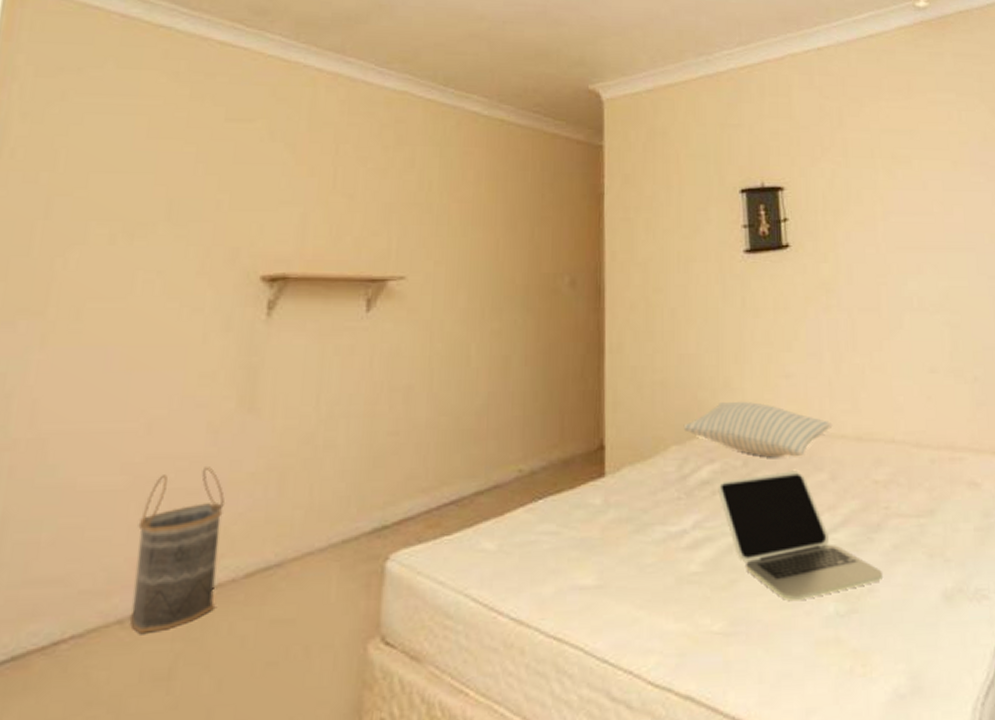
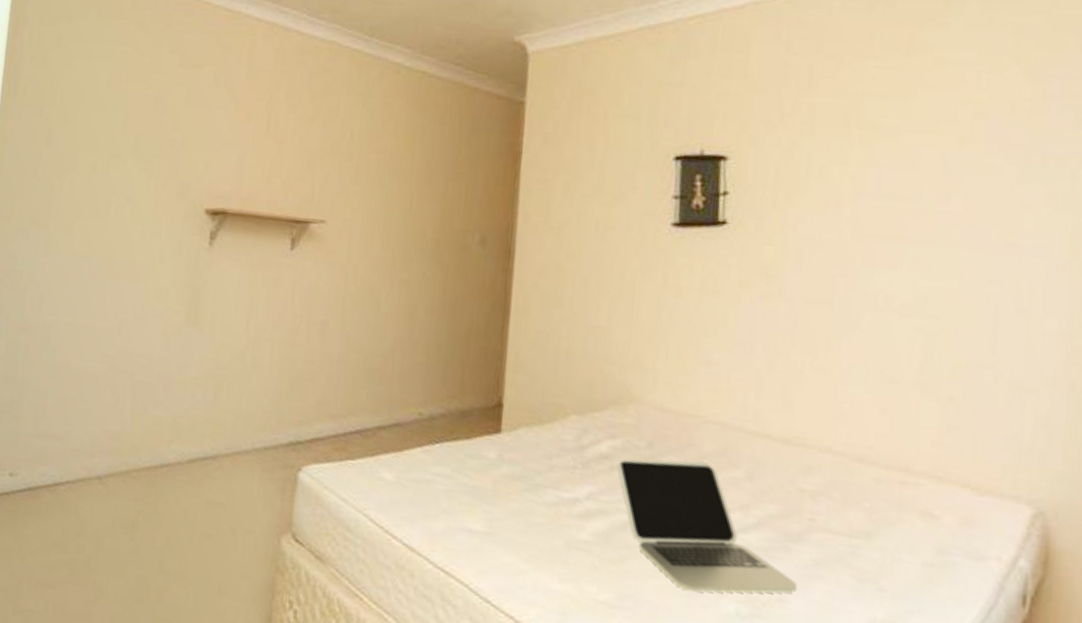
basket: present [129,467,224,633] -> none [105,367,174,492]
pillow: present [683,402,833,458] -> none [585,380,757,449]

